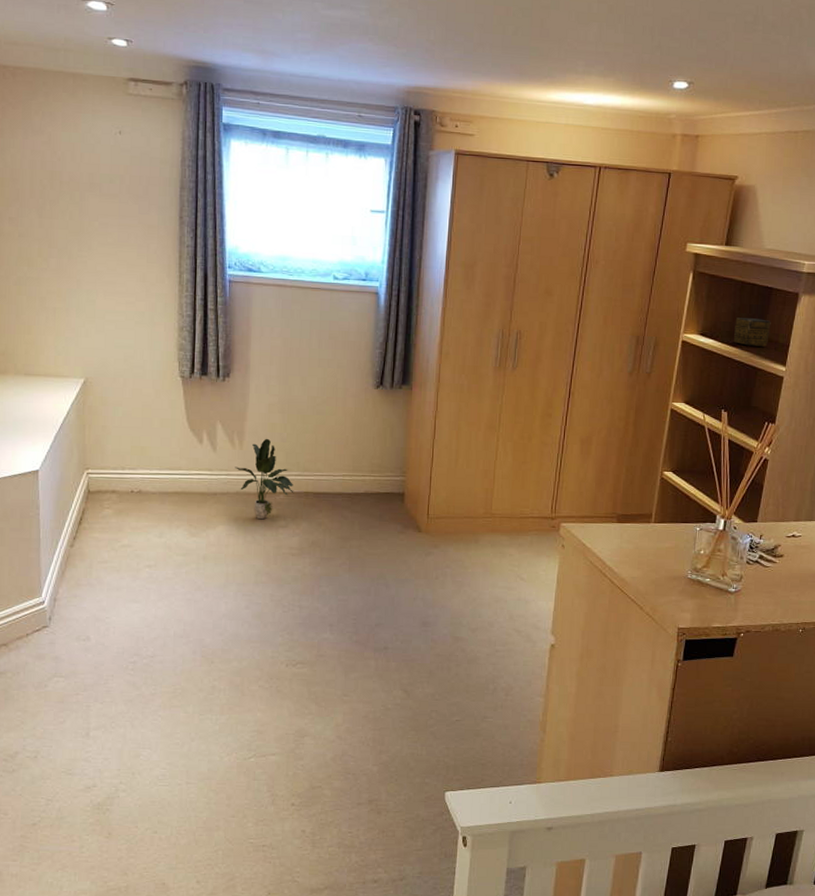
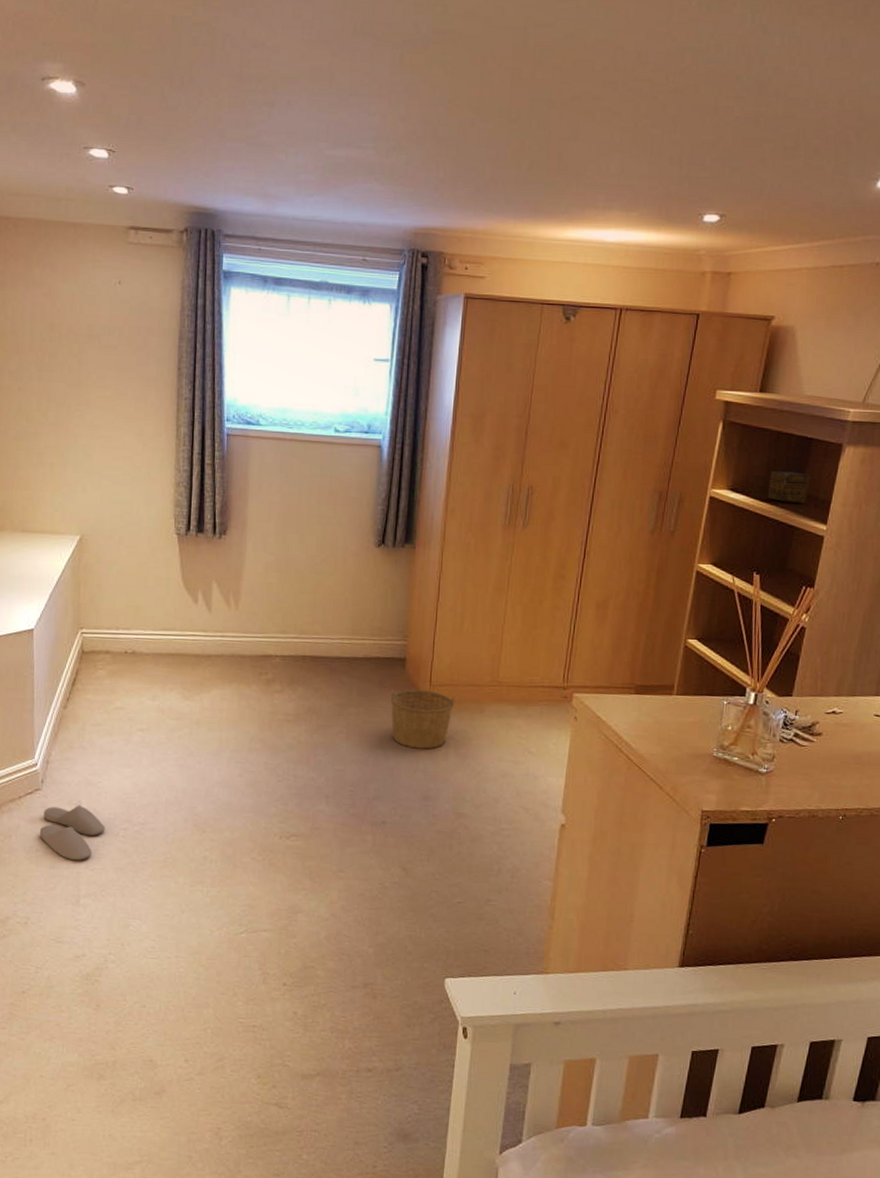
slippers: none [48,640,114,695] -> present [39,805,105,861]
potted plant: present [235,438,294,520] -> none [230,598,291,684]
basket: none [390,522,452,578] -> present [390,690,455,749]

